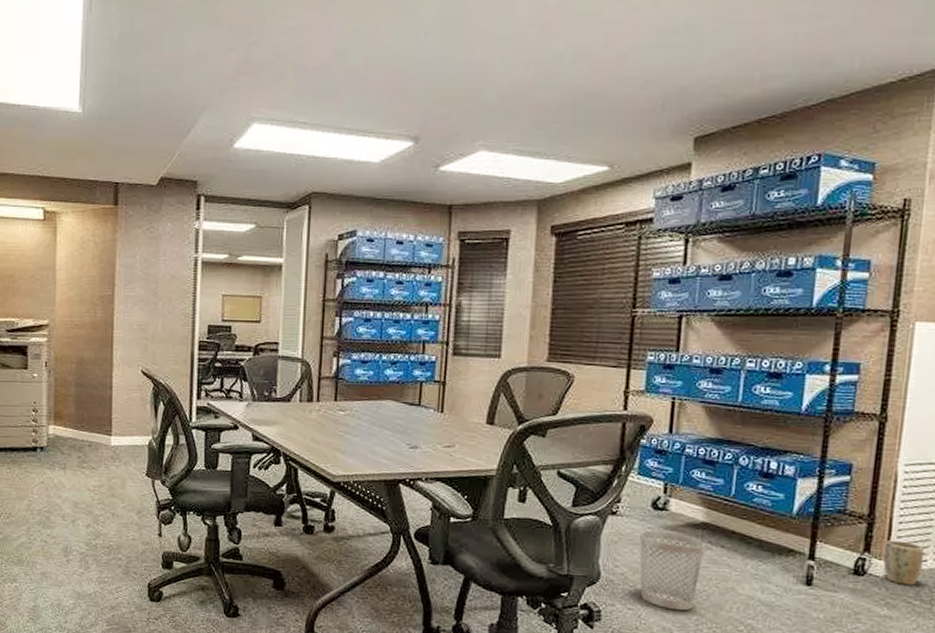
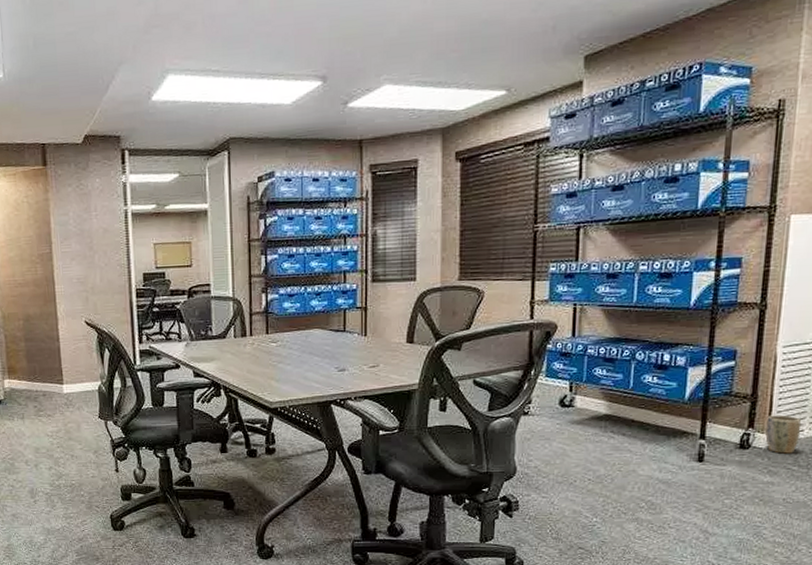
wastebasket: present [639,530,706,611] -> none [550,425,609,495]

